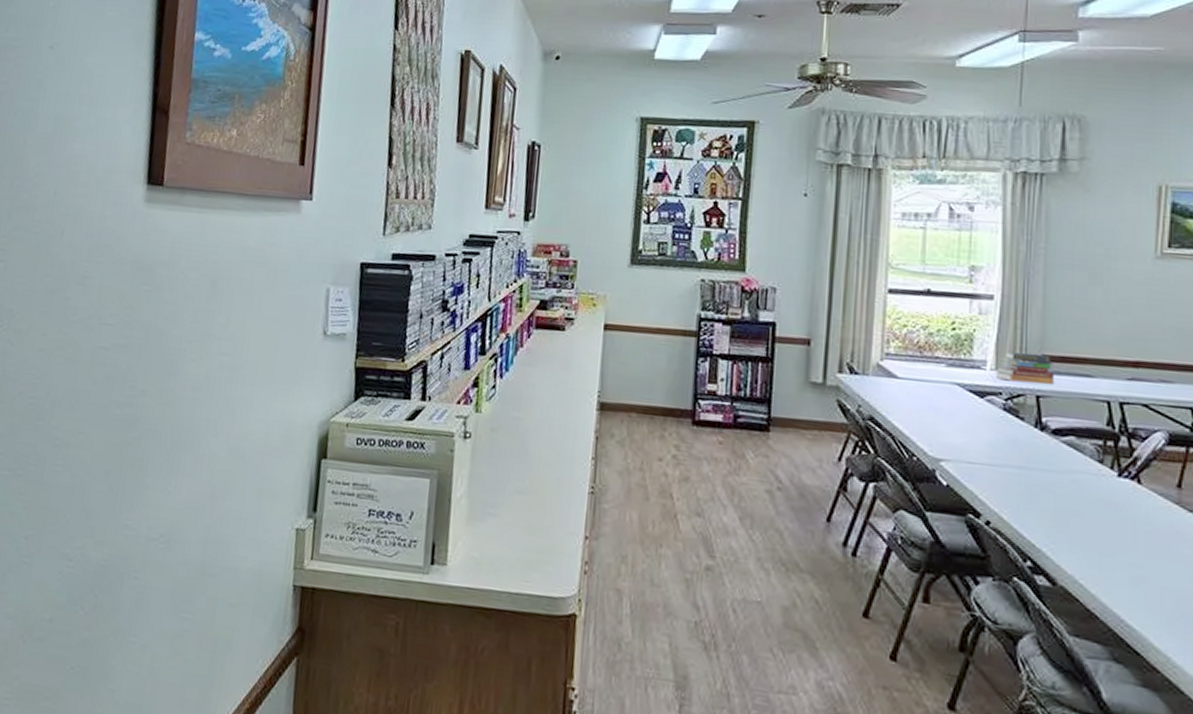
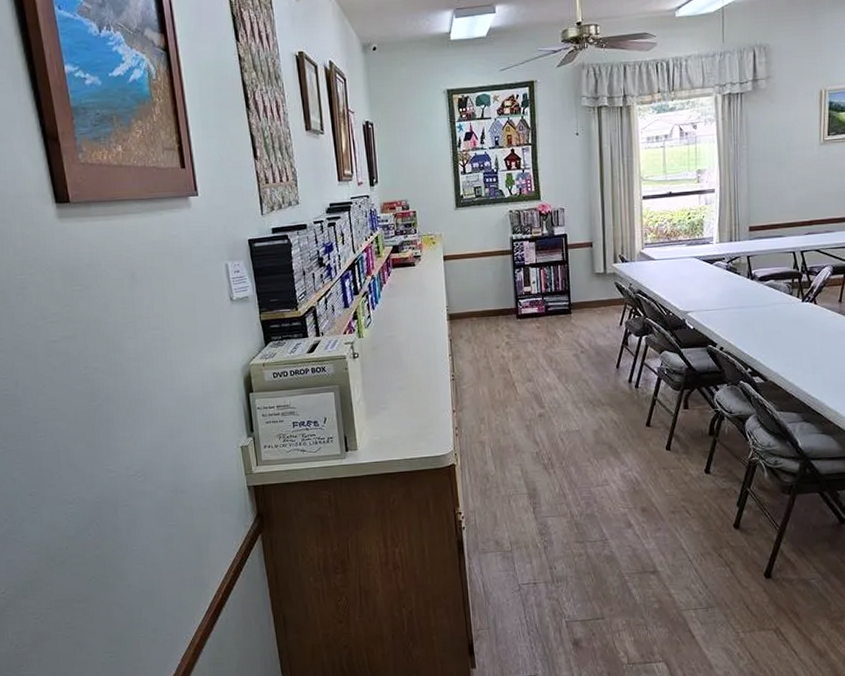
books: present [995,351,1054,385] -> none [719,226,758,249]

